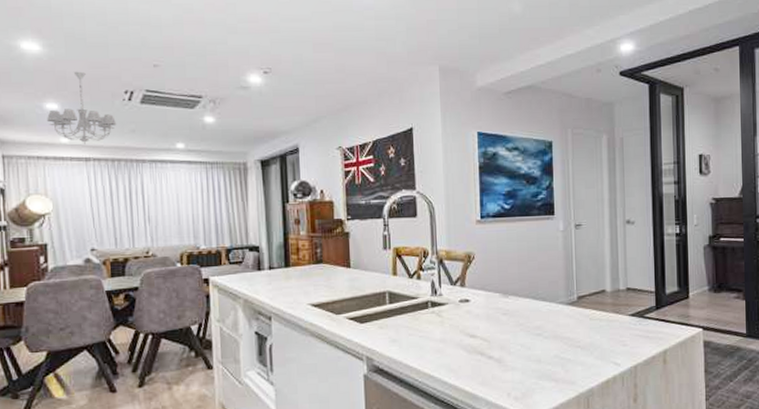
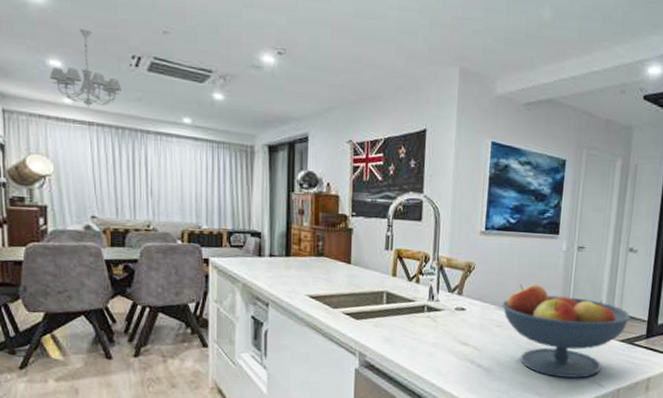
fruit bowl: none [506,267,637,361] -> present [502,284,630,379]

